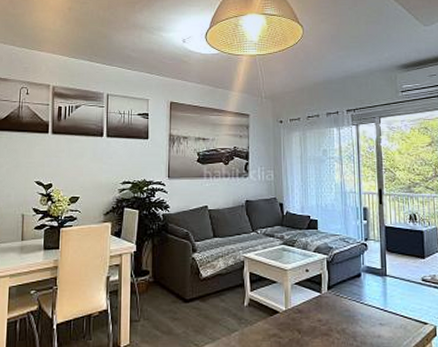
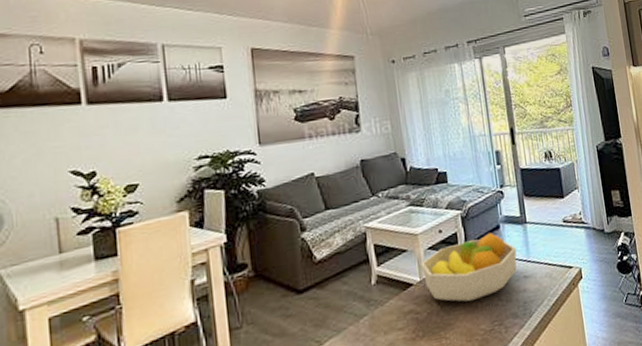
fruit bowl: none [287,279,375,337] -> present [420,233,517,302]

